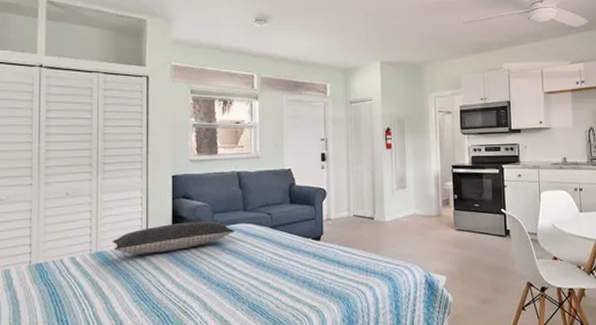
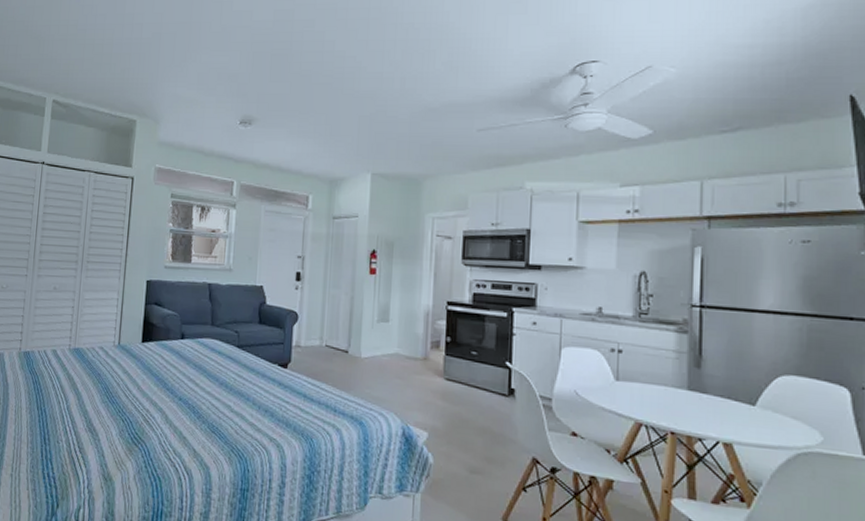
pillow: present [112,220,236,255] -> none [88,329,202,358]

